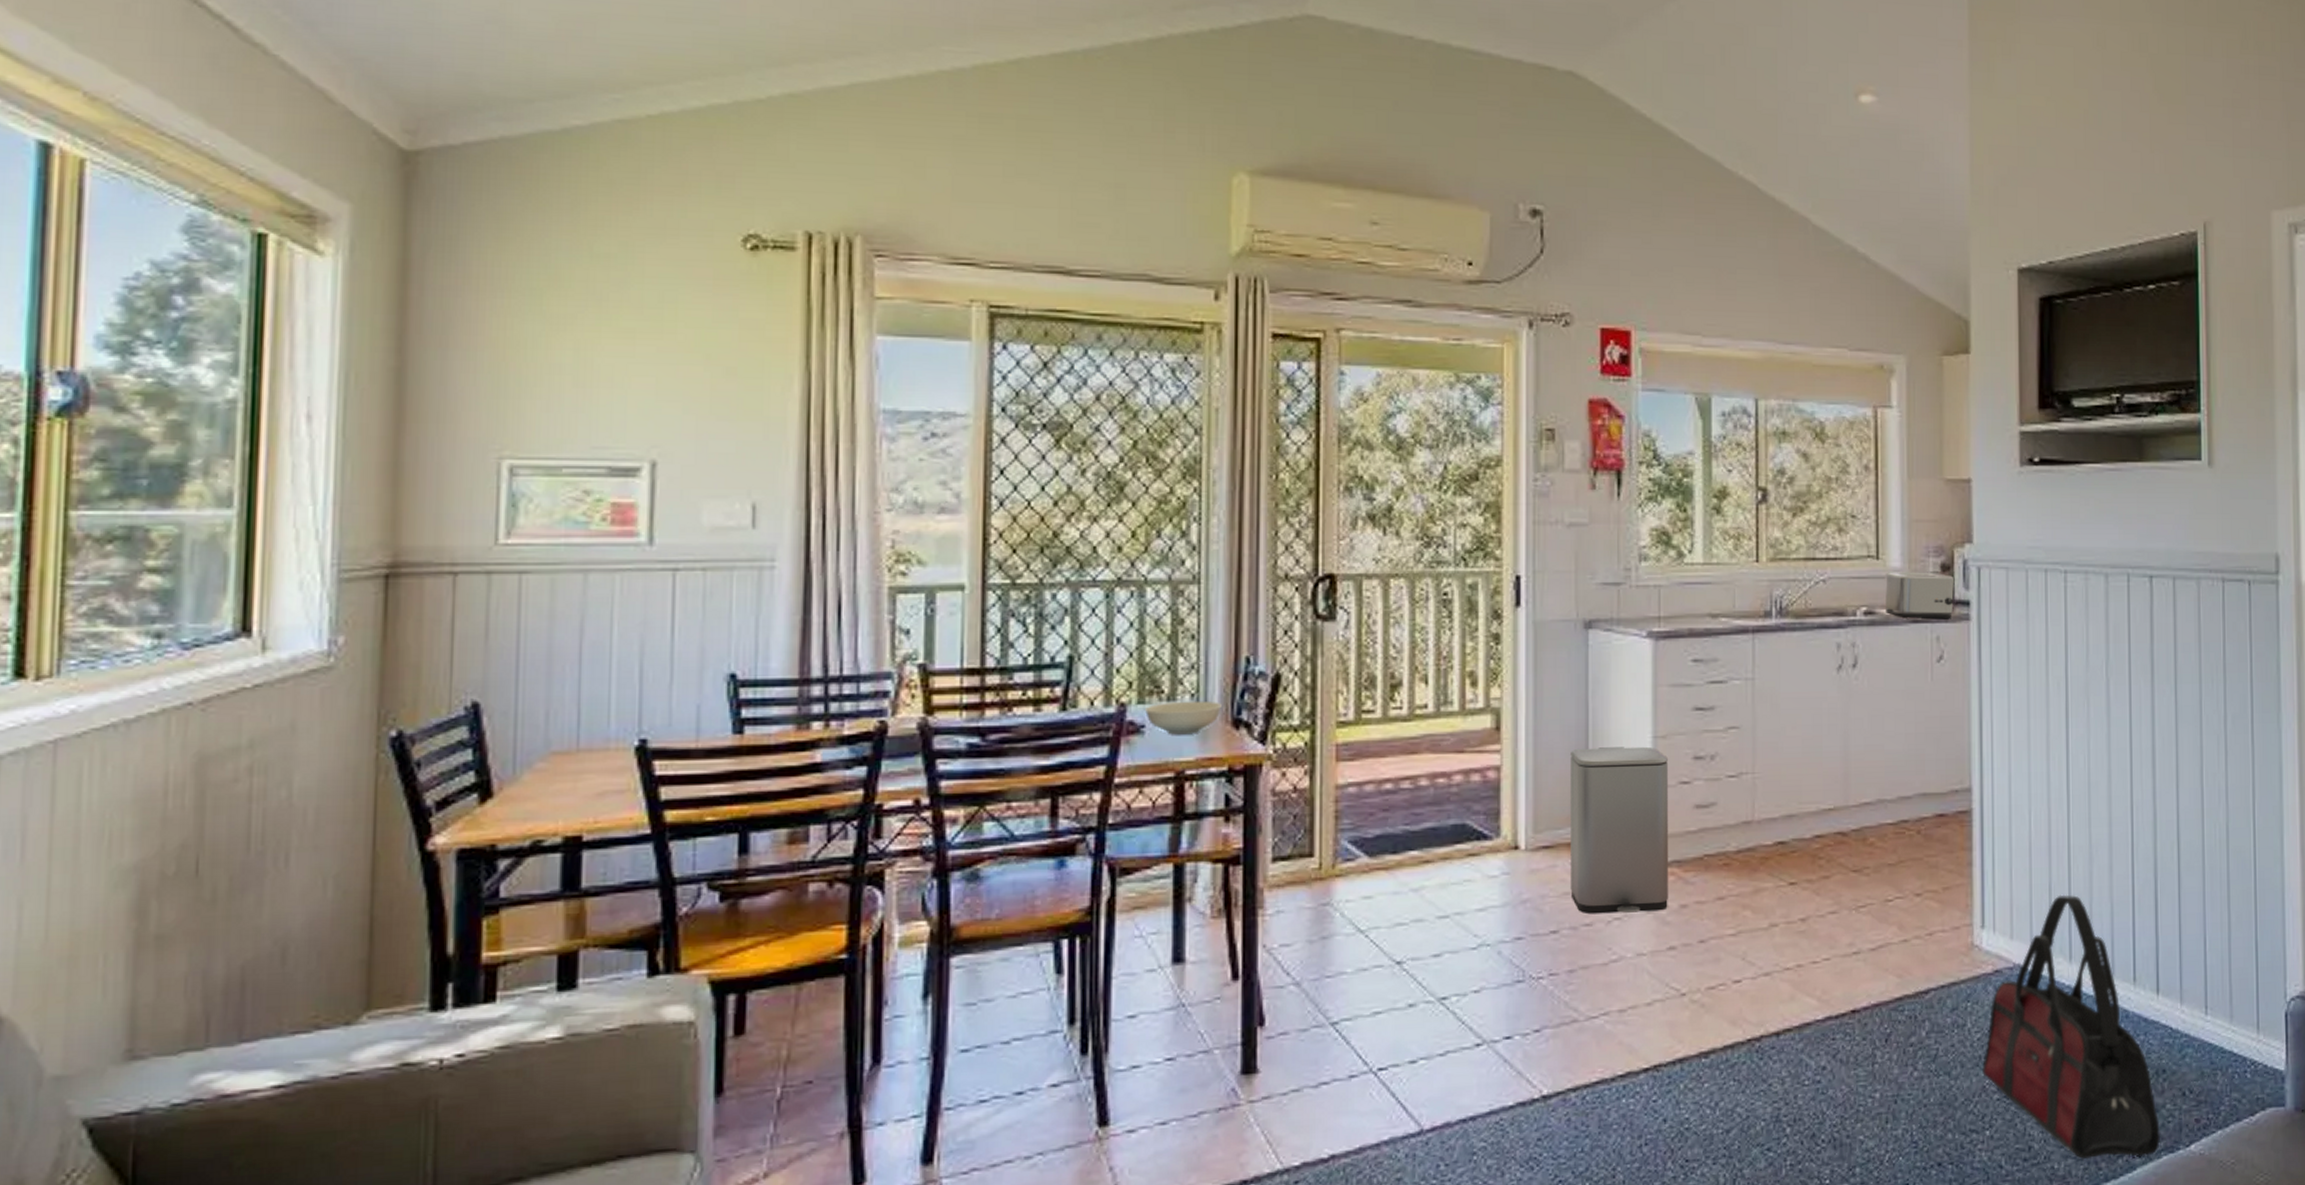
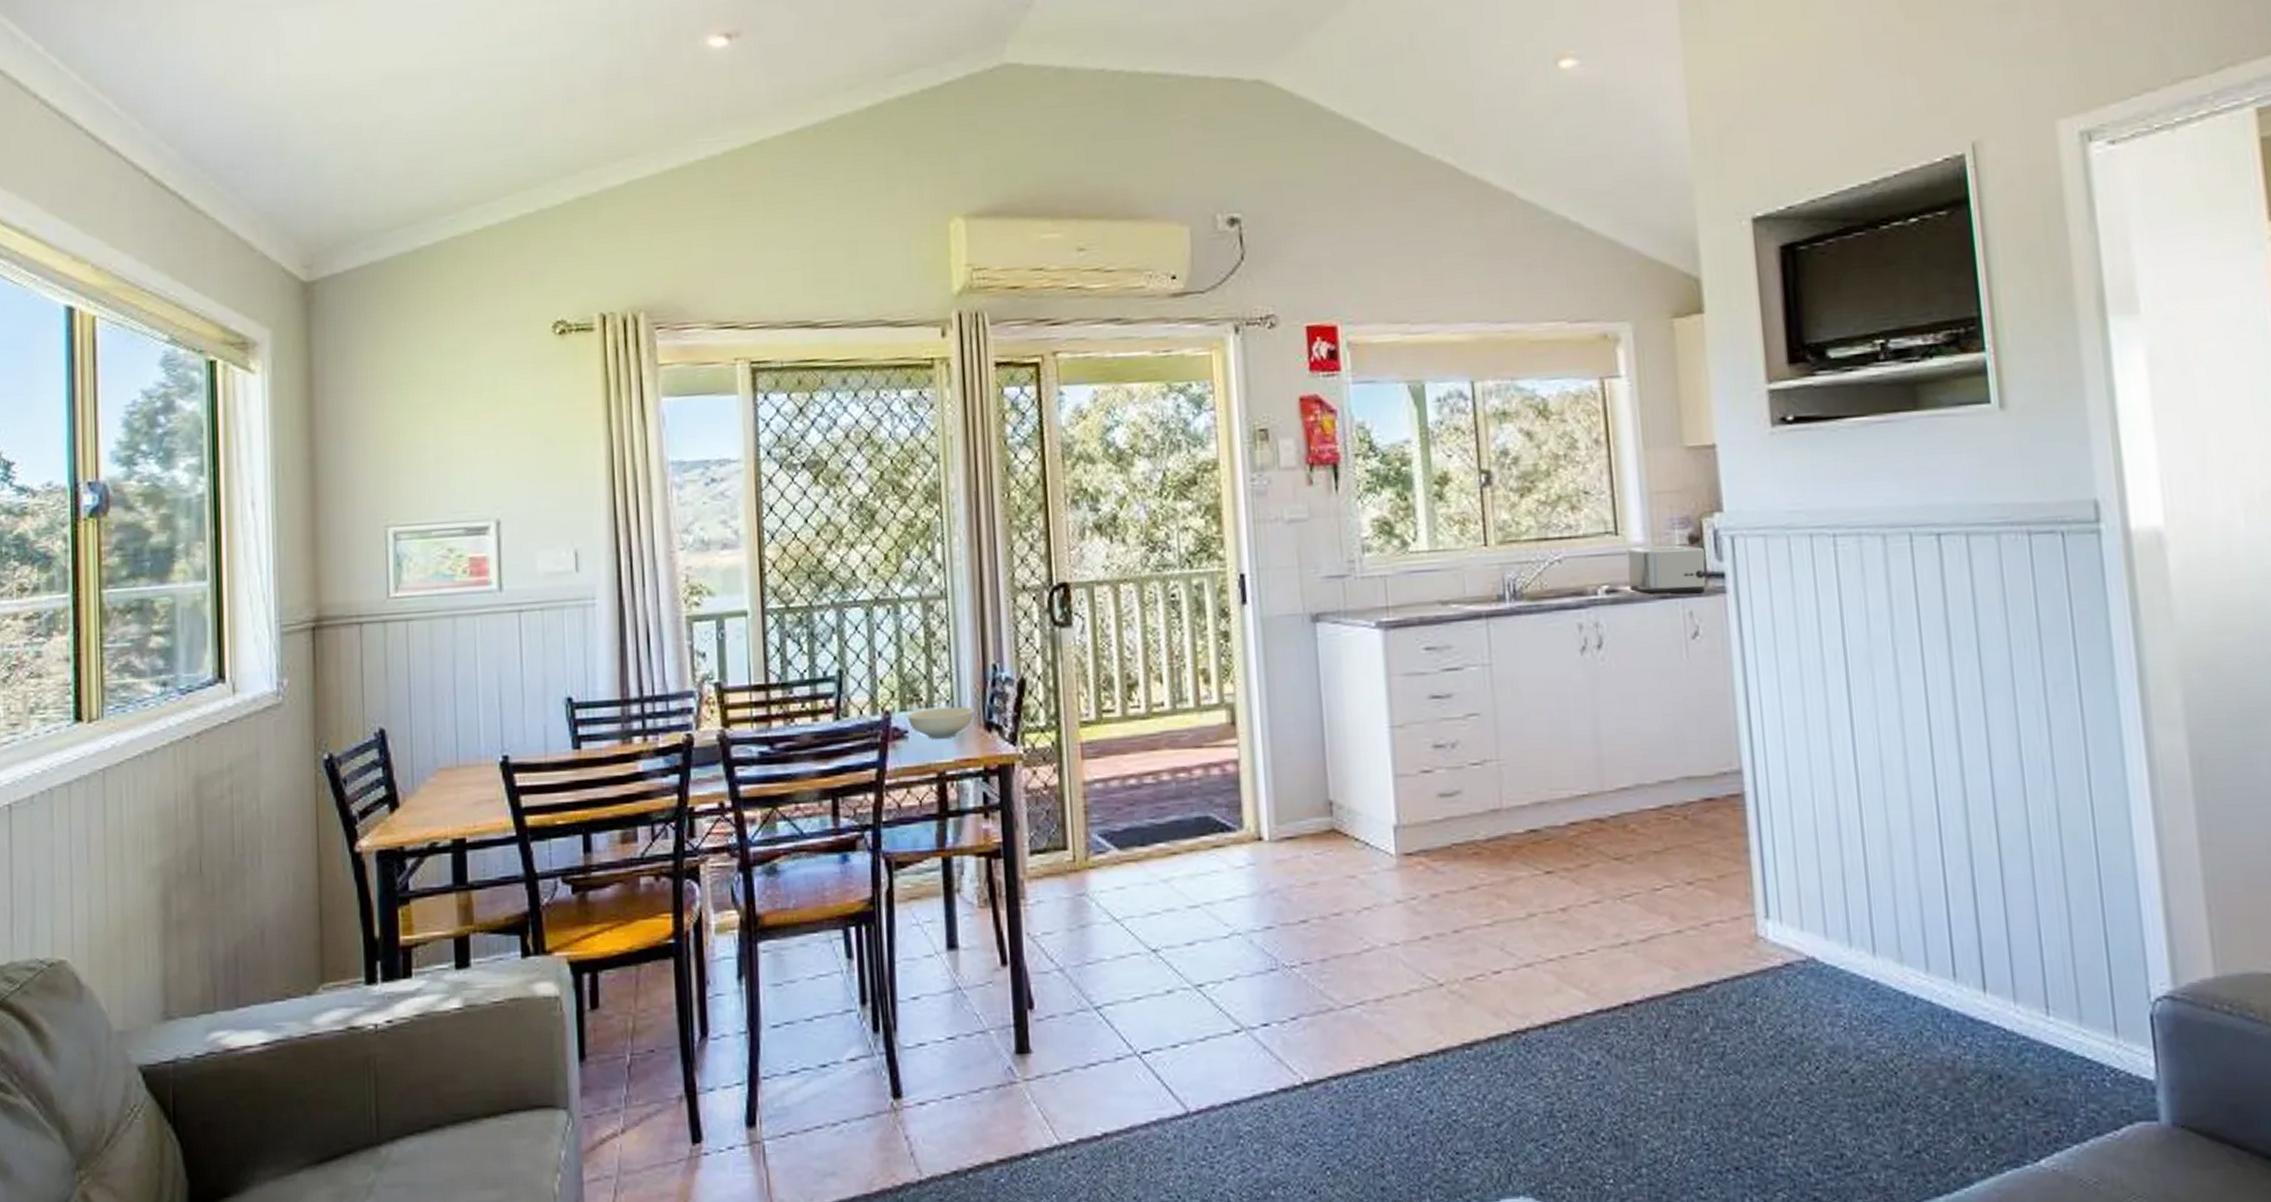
pedal bin: present [1570,746,1668,914] -> none [1307,736,1418,904]
duffel bag: present [1982,894,2161,1160] -> none [1778,882,2002,1171]

